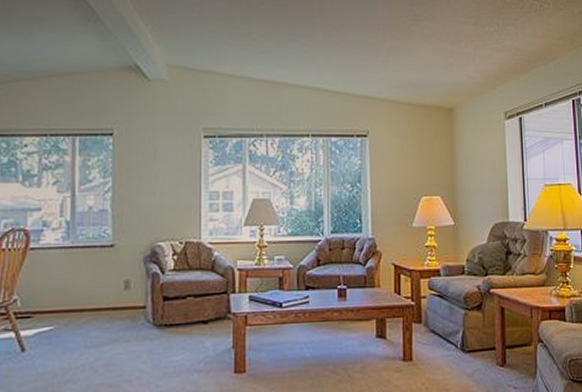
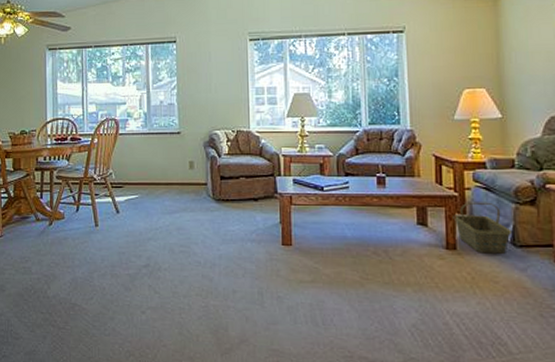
basket: none [410,309,461,362] -> present [453,202,511,254]

